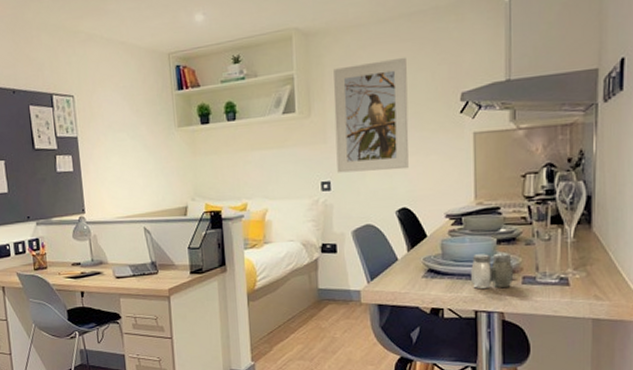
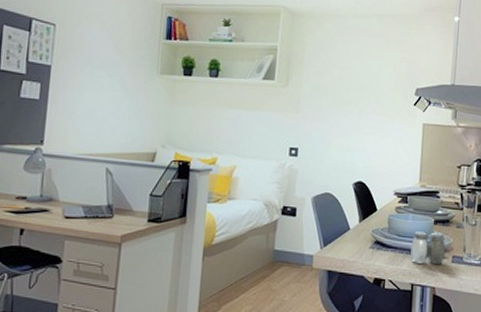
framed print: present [333,57,409,173] -> none [305,48,375,147]

